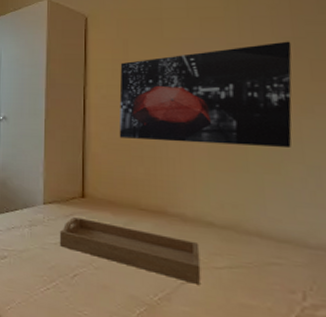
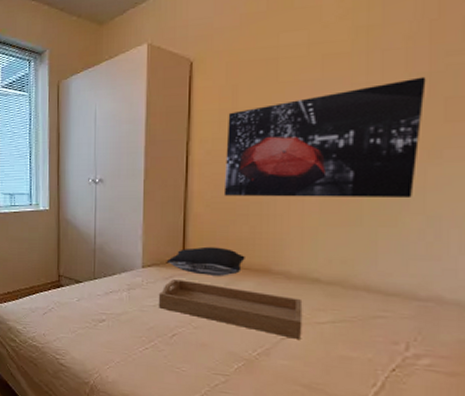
pillow: none [66,186,142,216] -> present [166,246,245,276]

